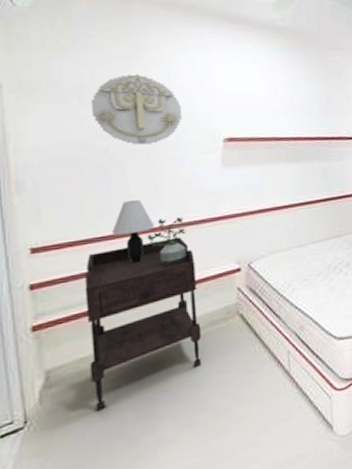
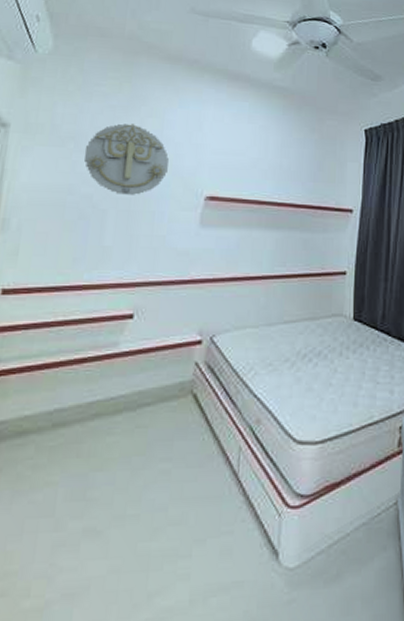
side table: present [84,237,202,413] -> none [28,296,157,482]
table lamp: present [111,200,155,264] -> none [79,252,123,320]
potted plant: present [147,216,186,266] -> none [113,274,153,327]

